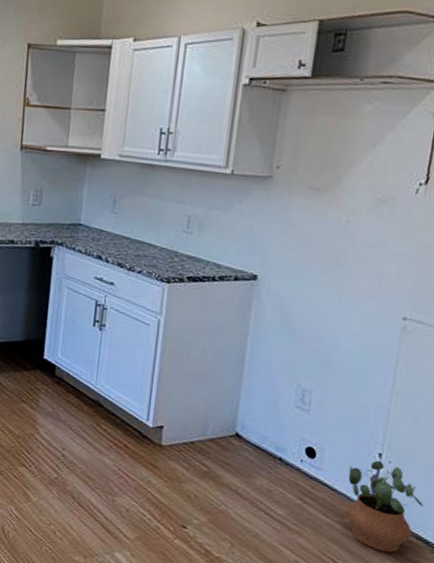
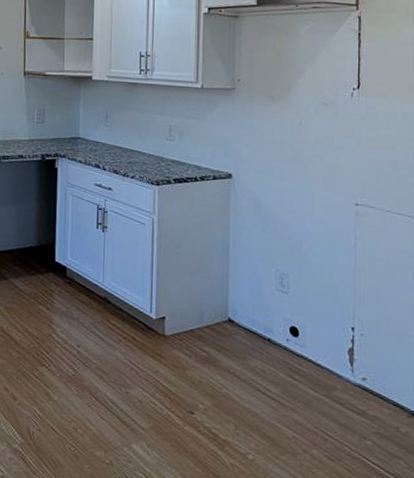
potted plant: present [344,461,424,553] -> none [328,335,395,421]

